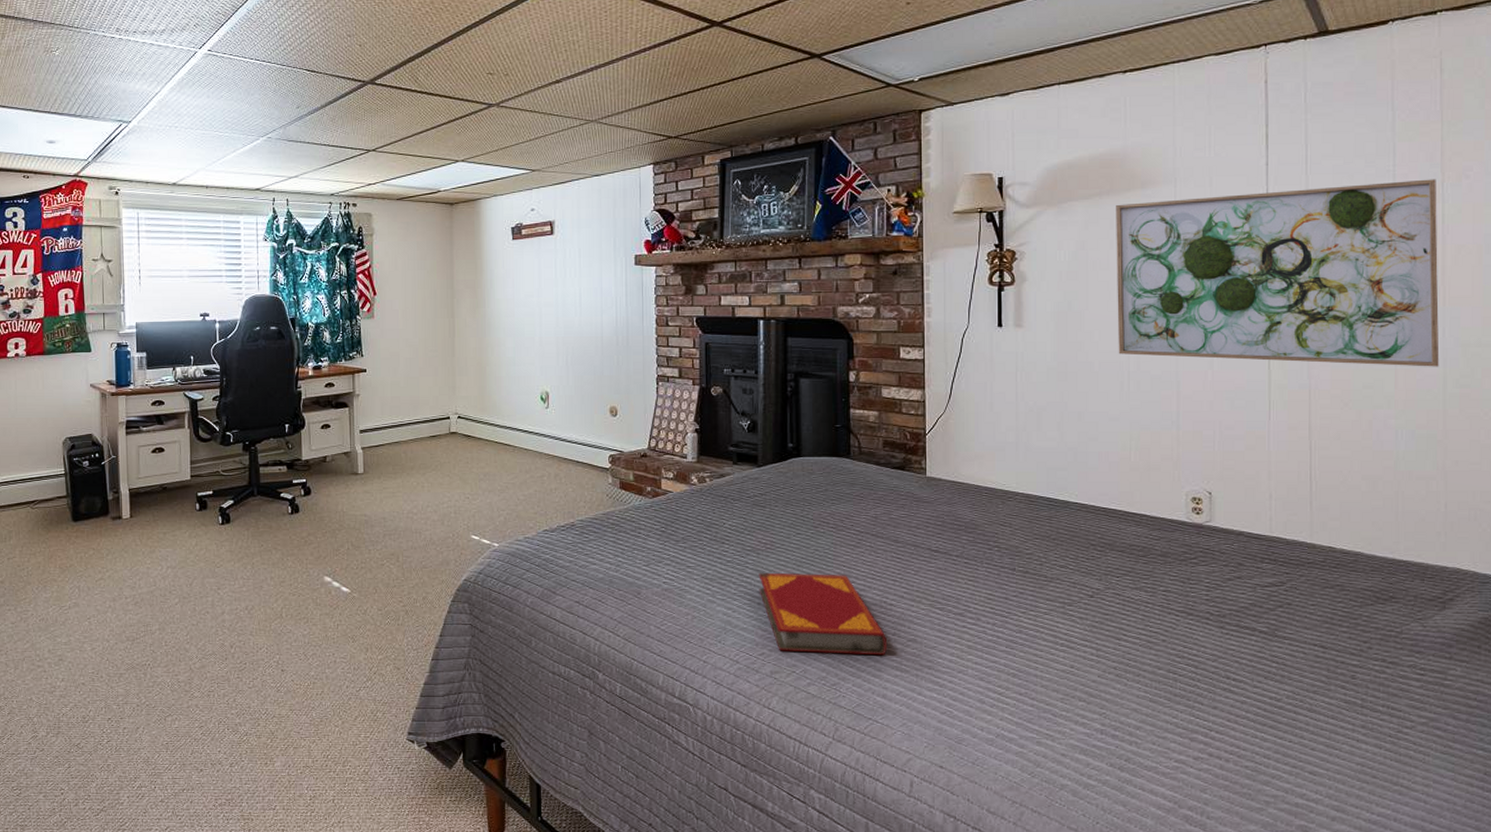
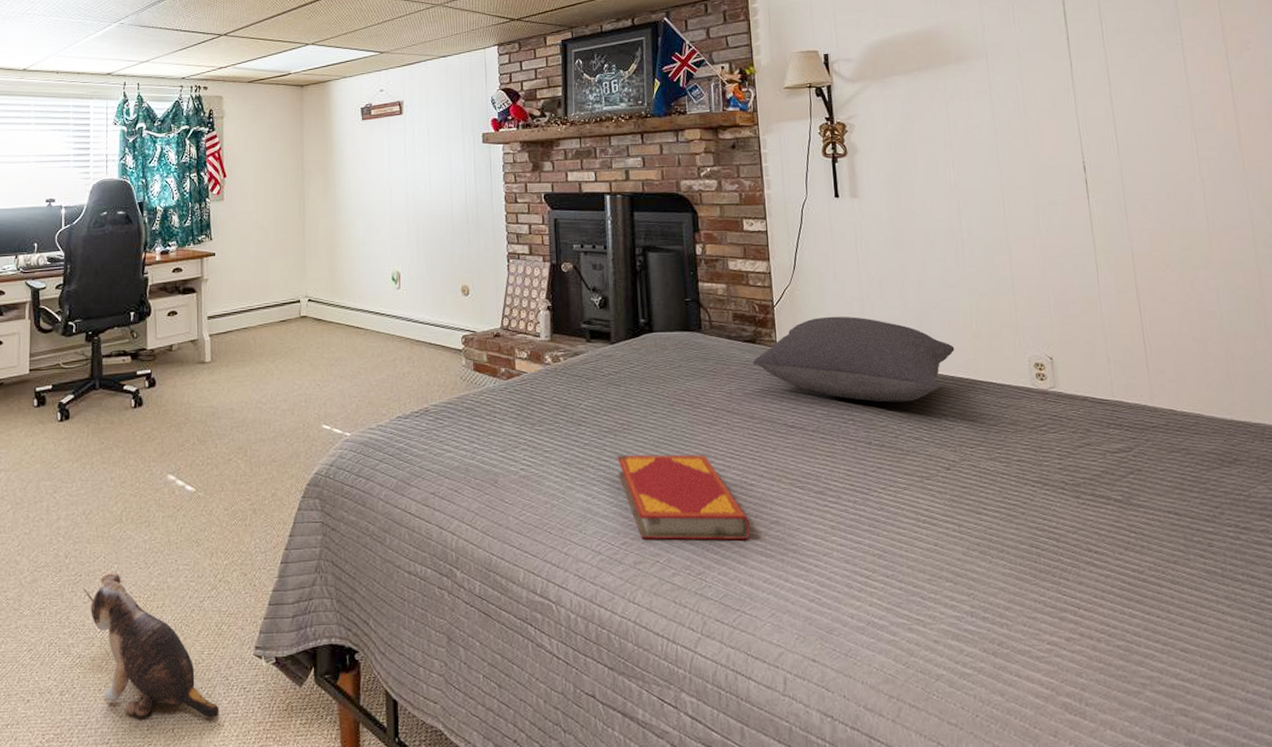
plush toy: none [248,662,376,793] -> present [83,573,220,719]
pillow: none [900,445,1110,531] -> present [752,316,955,402]
wall art: present [1116,179,1440,367] -> none [935,51,1248,229]

